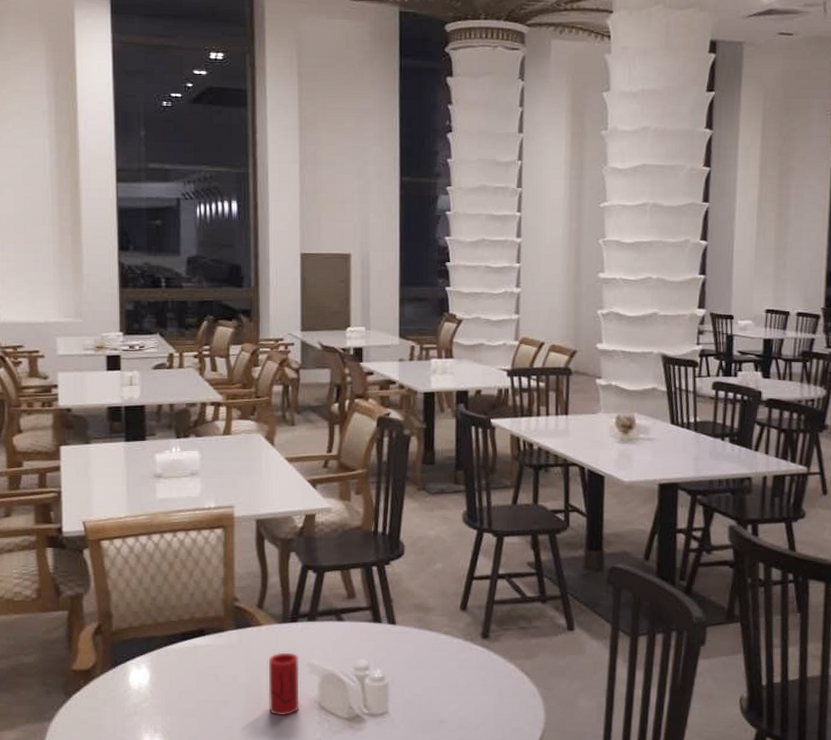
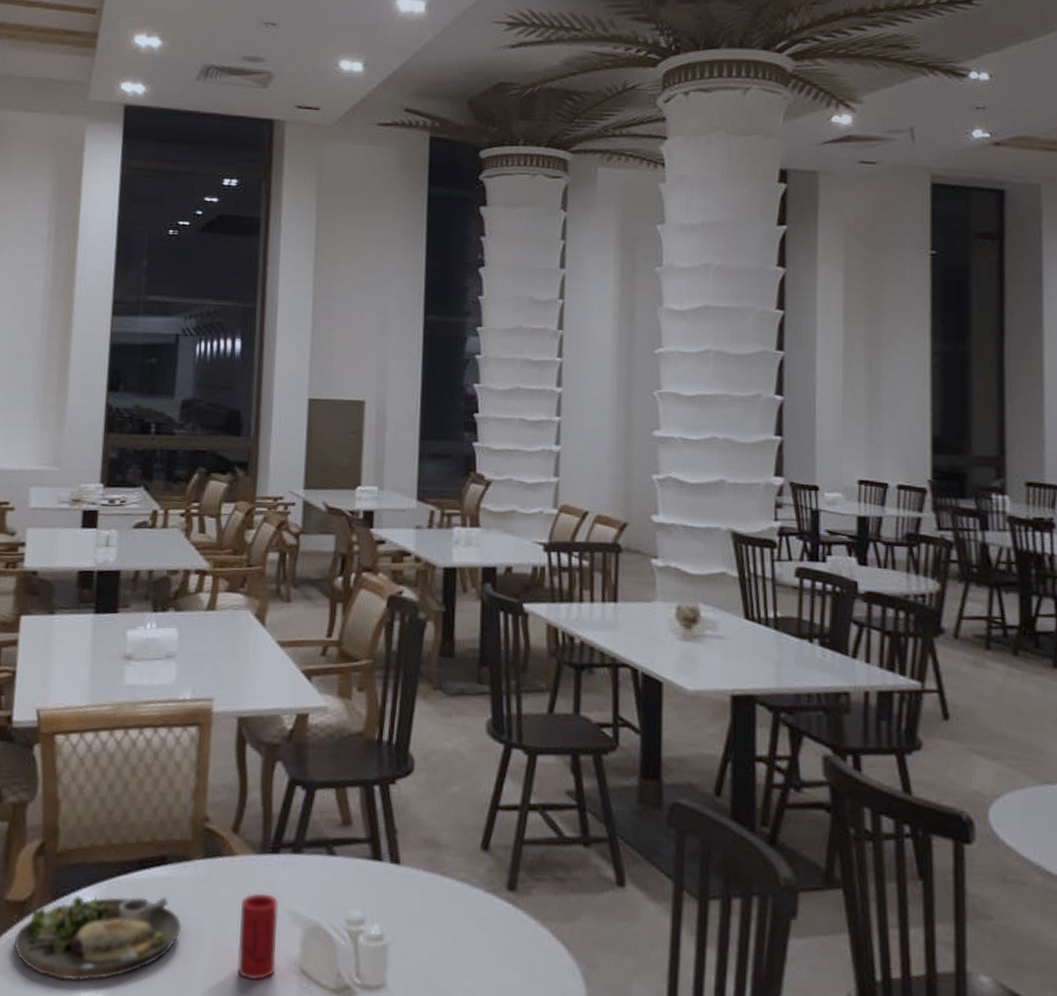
dinner plate: none [83,660,221,726] -> present [14,895,181,981]

